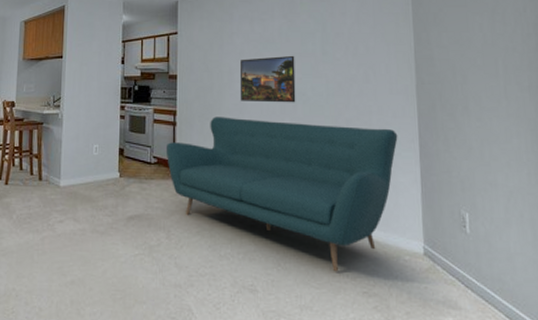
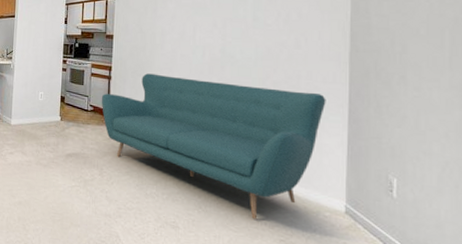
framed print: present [240,55,296,103] -> none [170,20,226,65]

